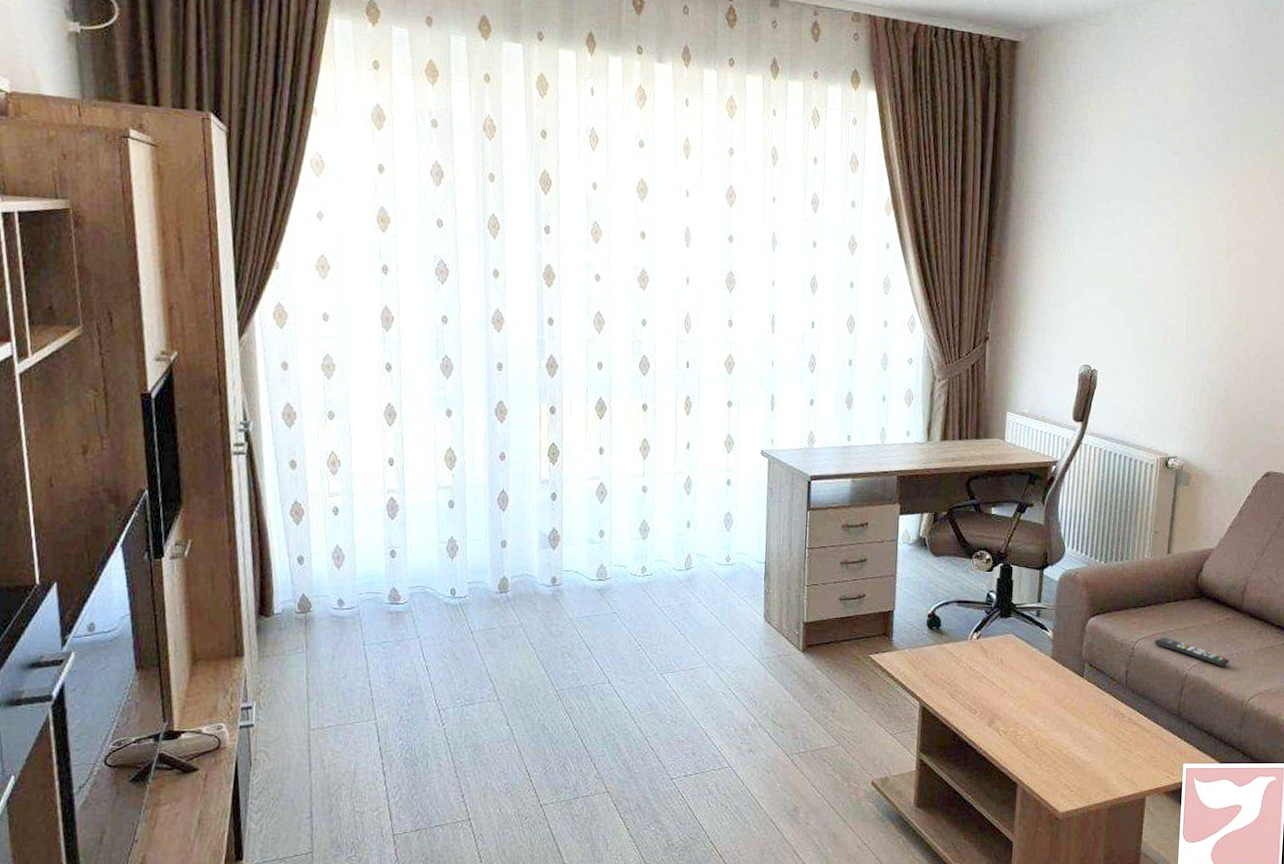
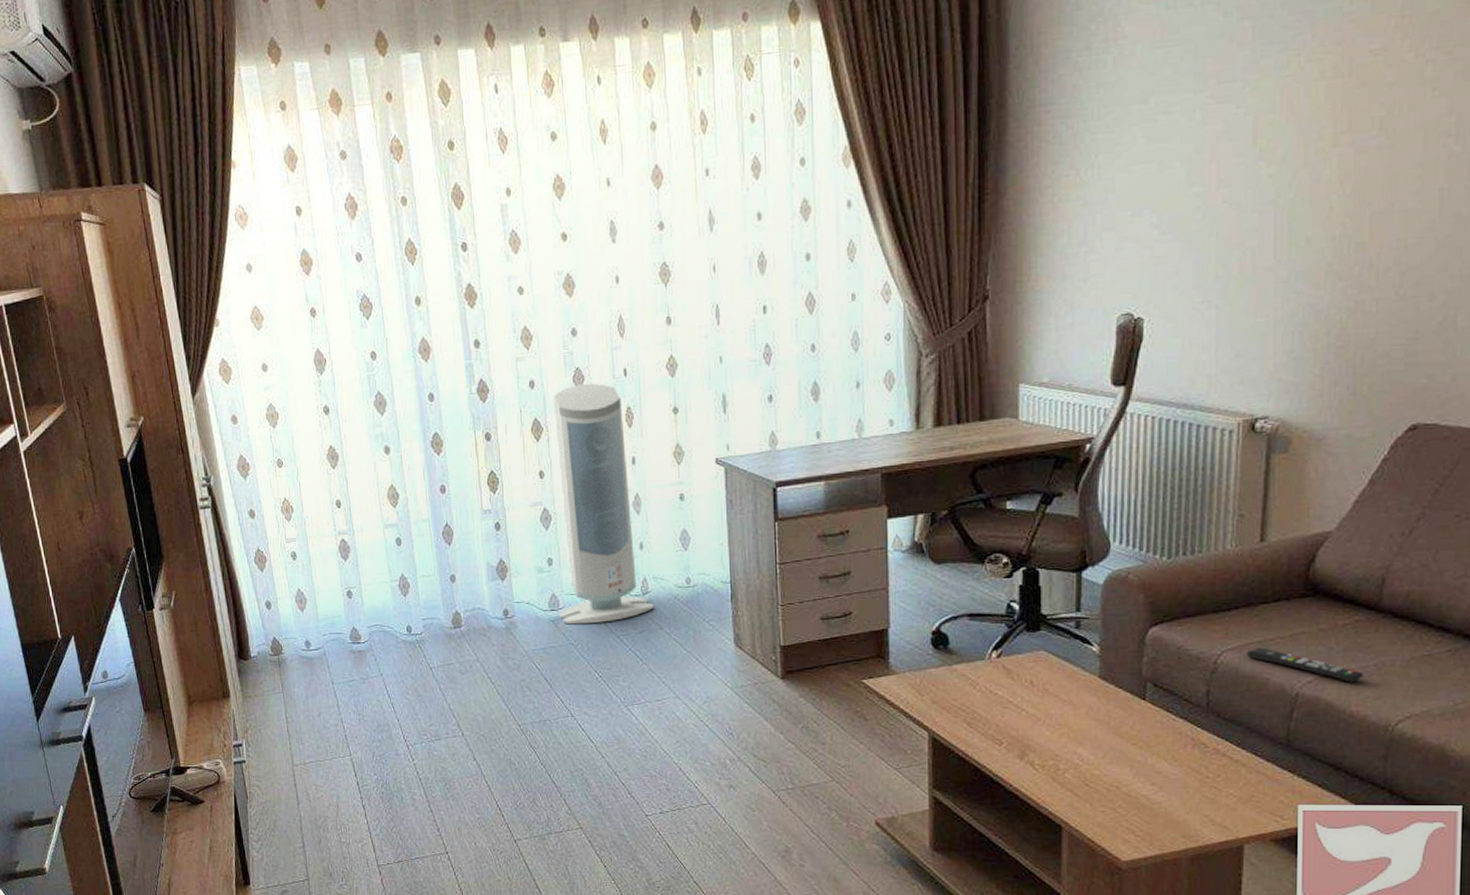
air purifier: none [605,370,695,595] -> present [552,383,654,625]

